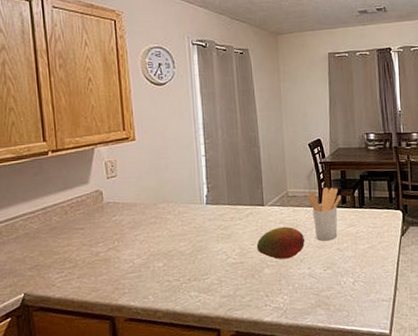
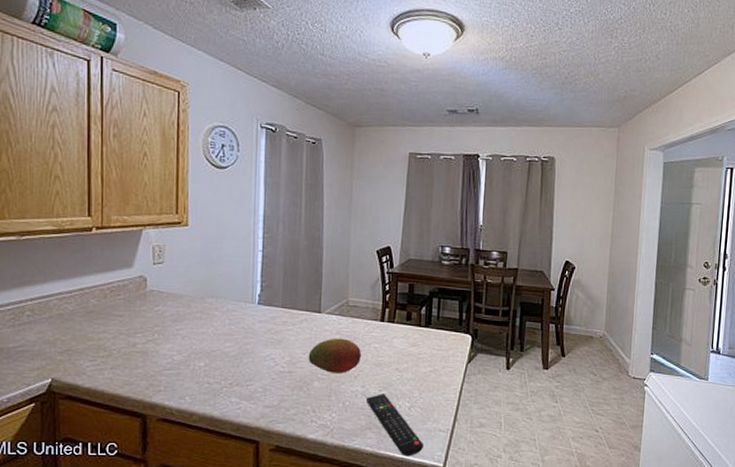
utensil holder: present [308,187,341,241] -> none [370,300,406,359]
remote control: none [312,273,370,328] -> present [365,394,423,457]

